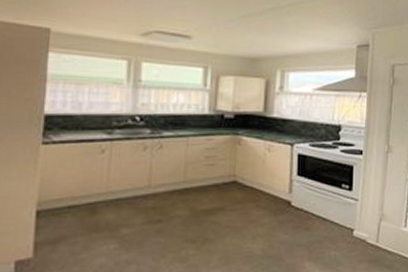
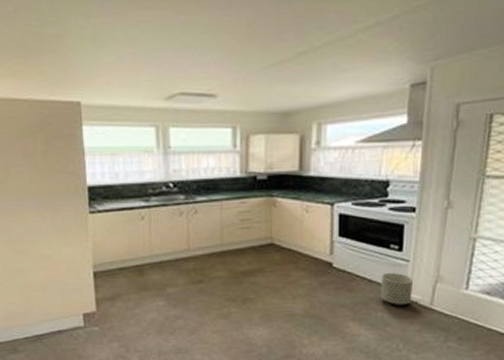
planter: none [333,212,361,244] -> present [380,273,413,305]

